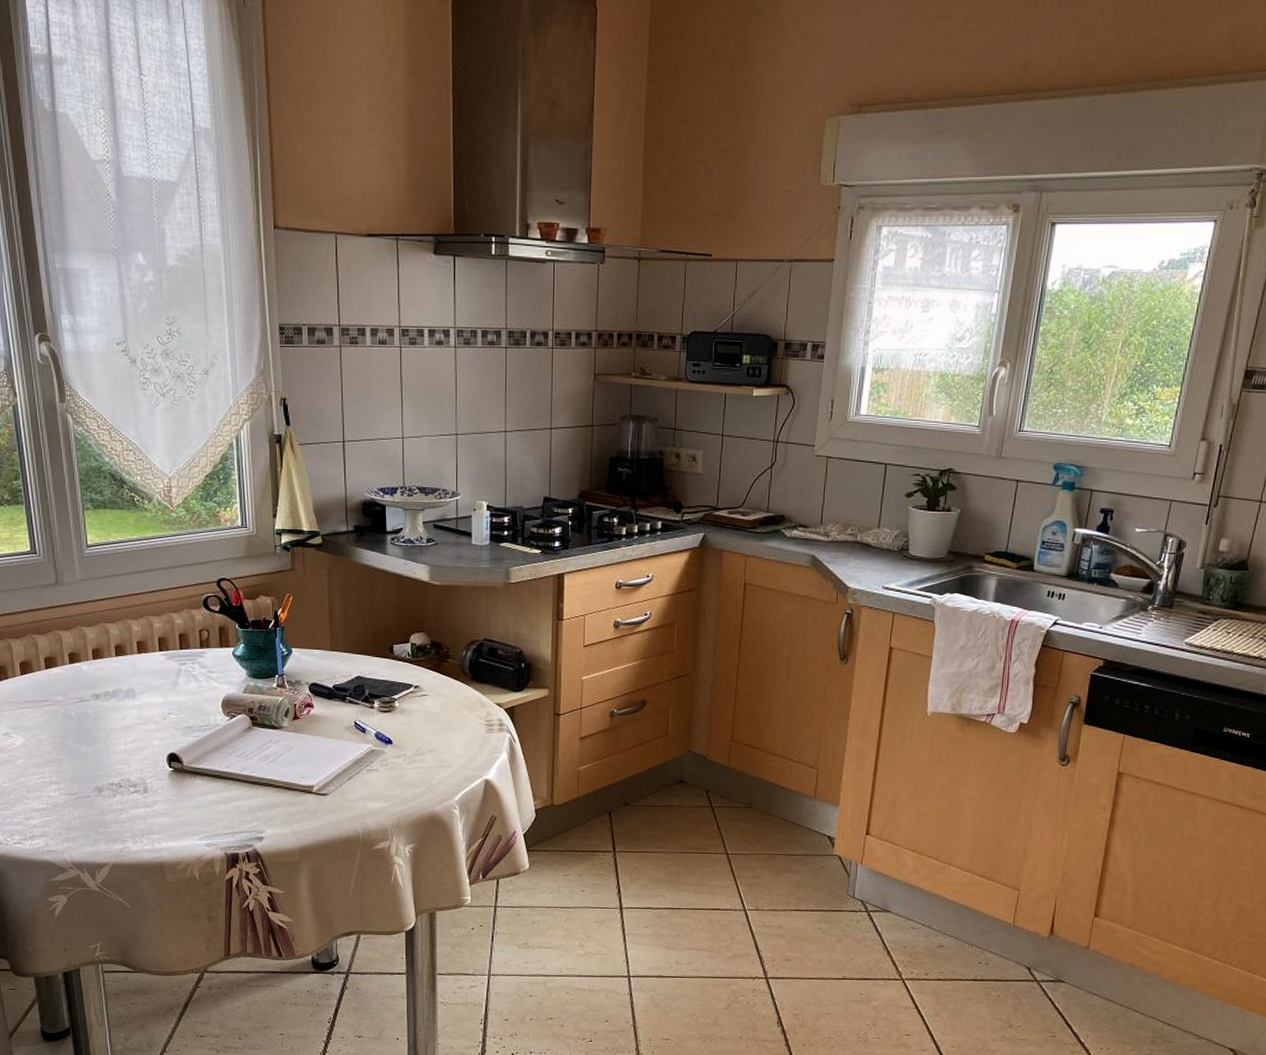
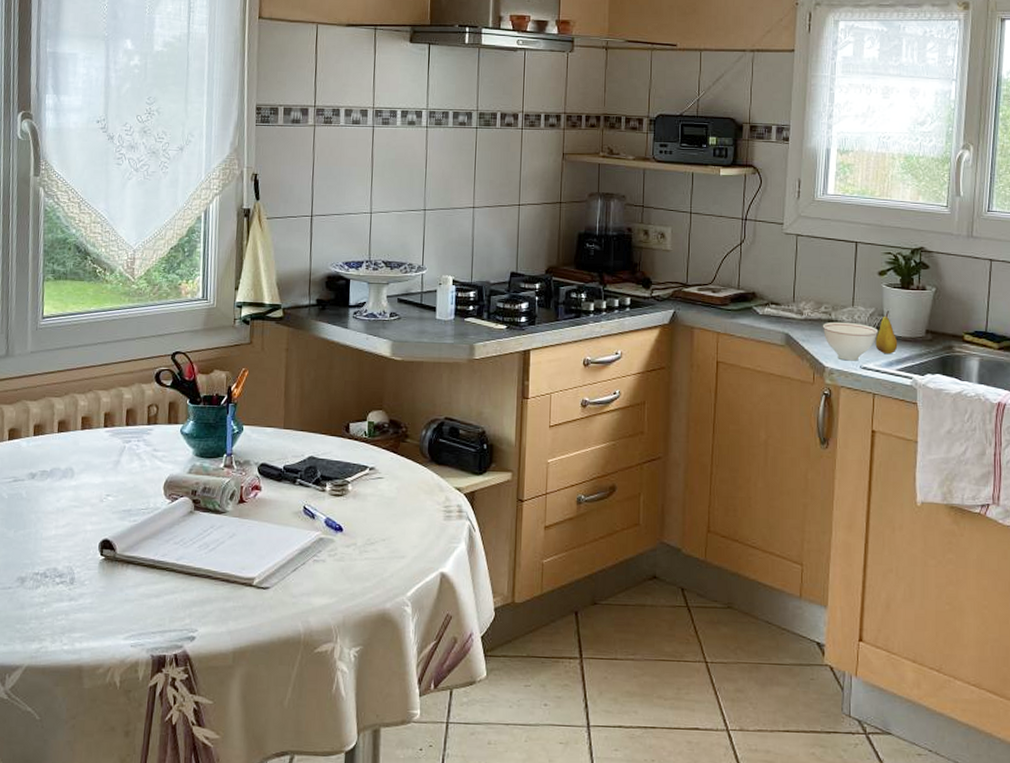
bowl: none [848,543,902,582] -> present [822,321,879,361]
fruit: none [898,532,920,575] -> present [875,311,898,355]

